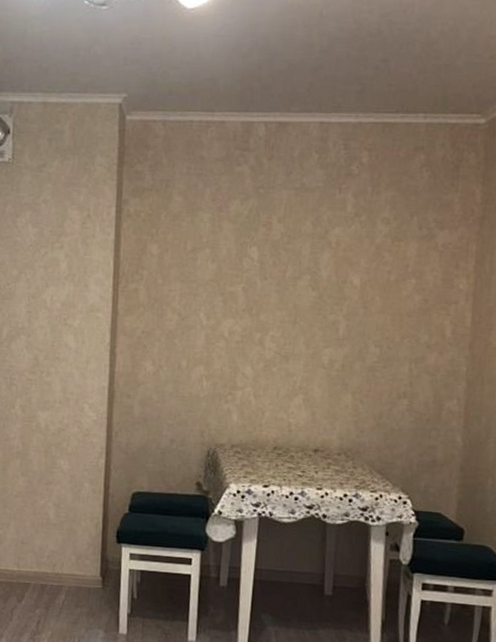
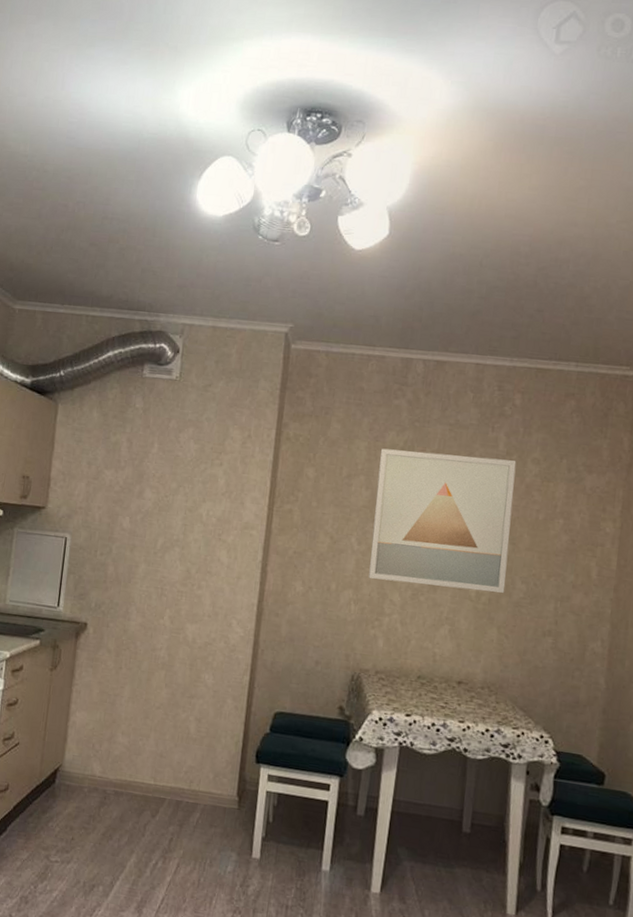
wall art: none [219,219,366,358] -> present [369,448,517,593]

